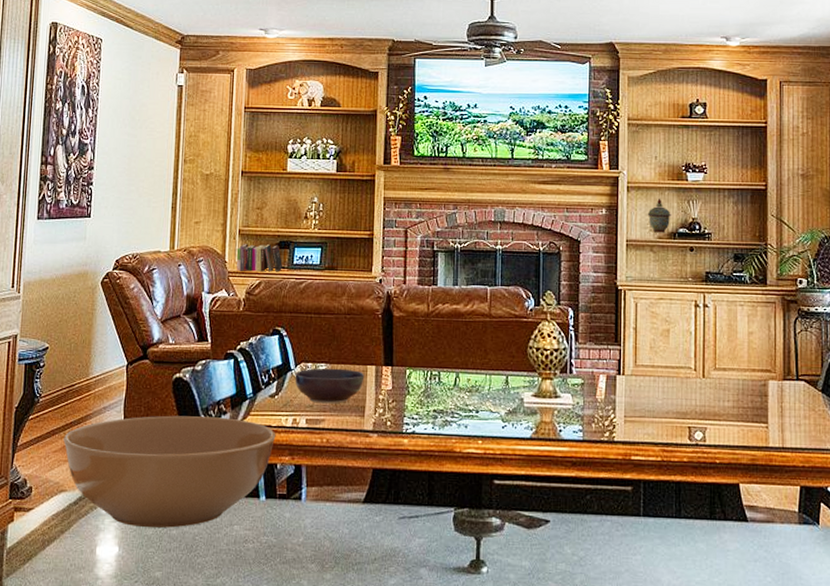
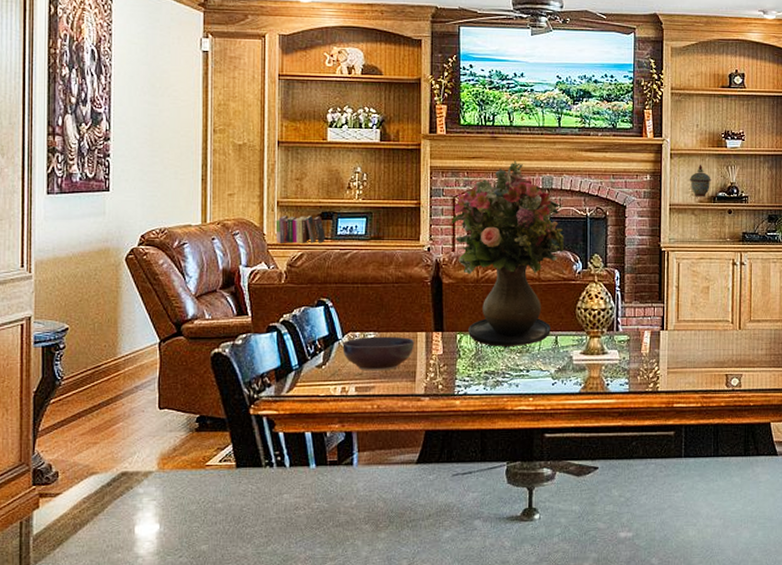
bowl: present [63,415,276,528] -> none [91,390,325,504]
bouquet: none [403,192,516,386] -> present [451,160,564,347]

